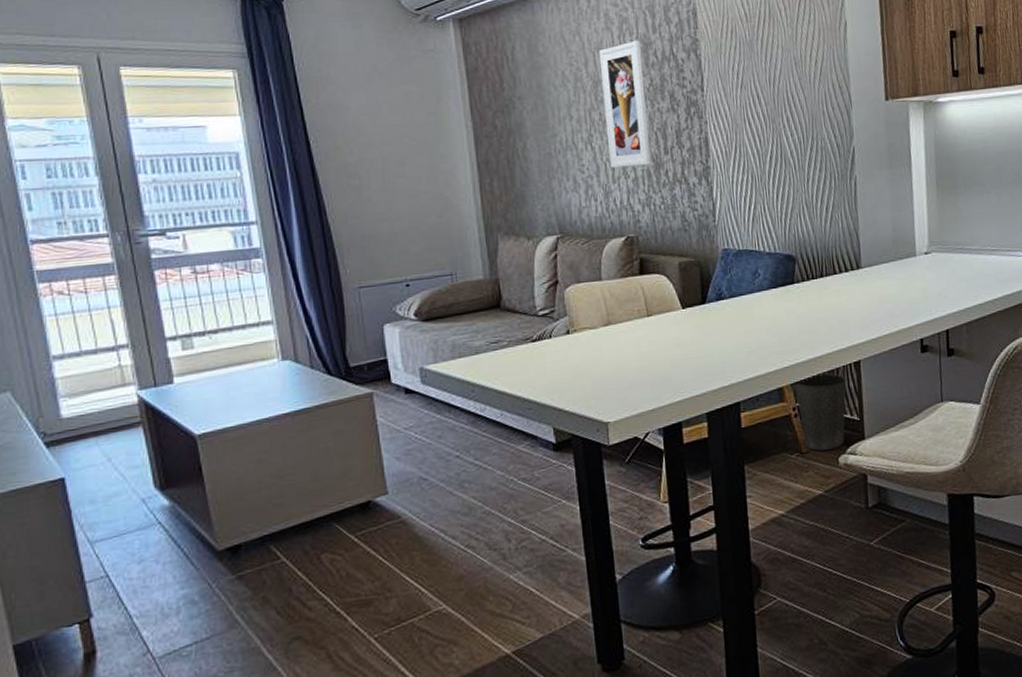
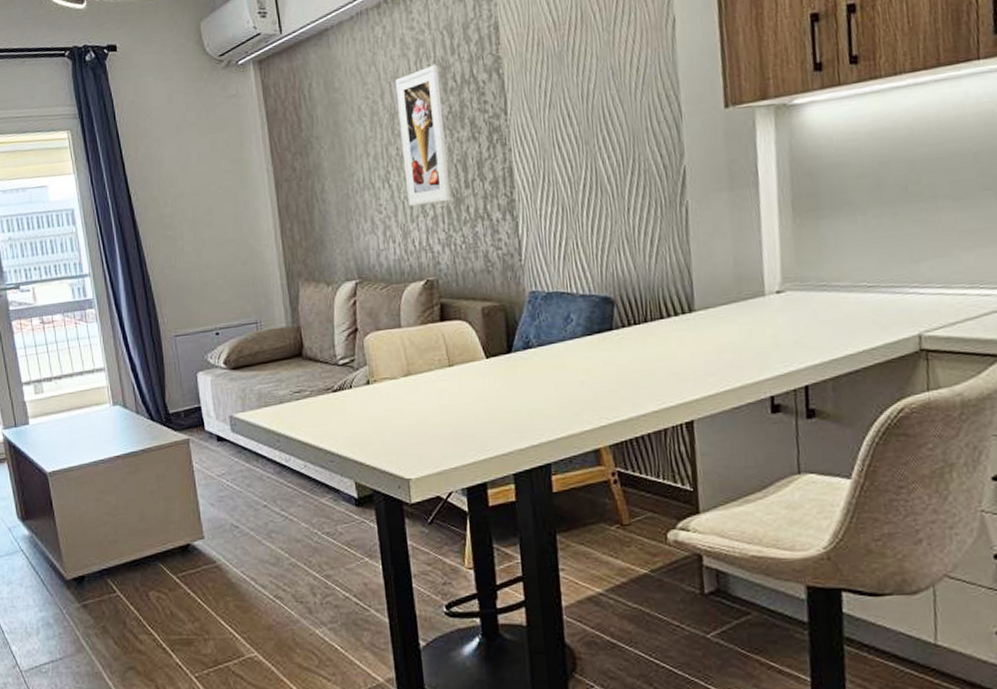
waste basket: present [794,373,847,451] -> none [613,434,677,524]

